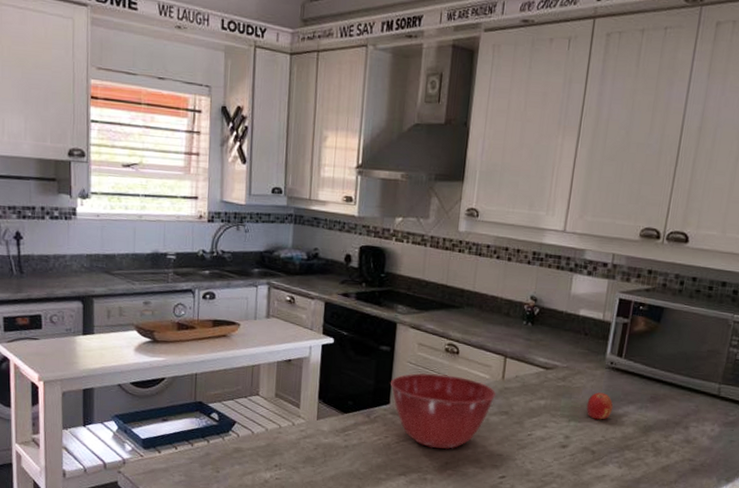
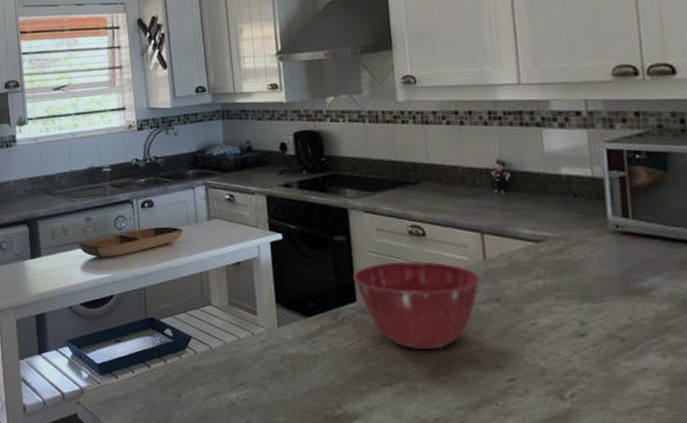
fruit: present [586,392,613,420] -> none [598,264,635,298]

